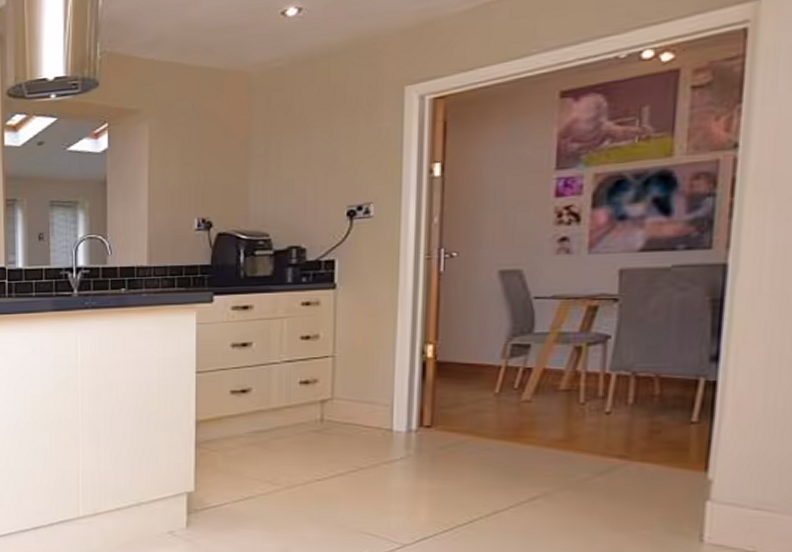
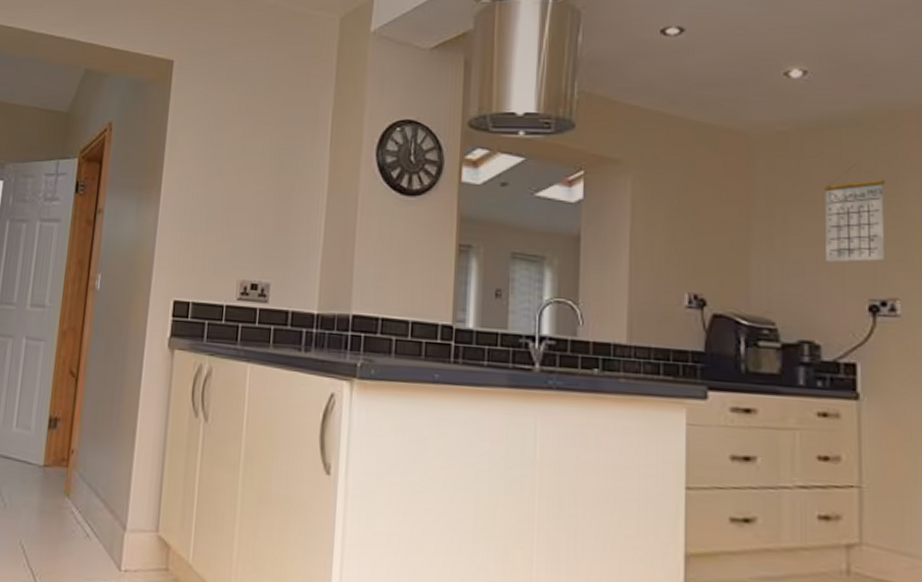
calendar: none [313,91,367,179] -> present [823,165,886,263]

